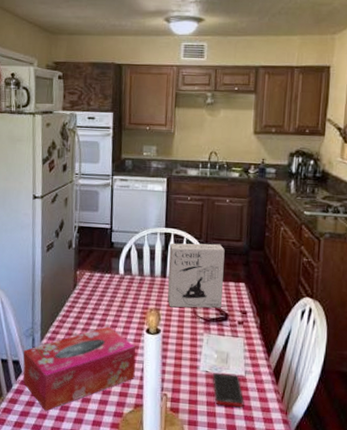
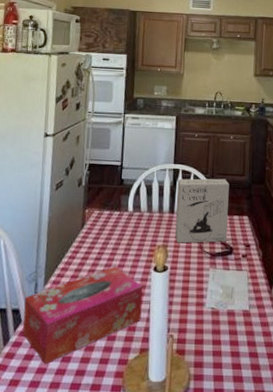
cell phone: present [212,372,244,408] -> none [217,308,249,344]

